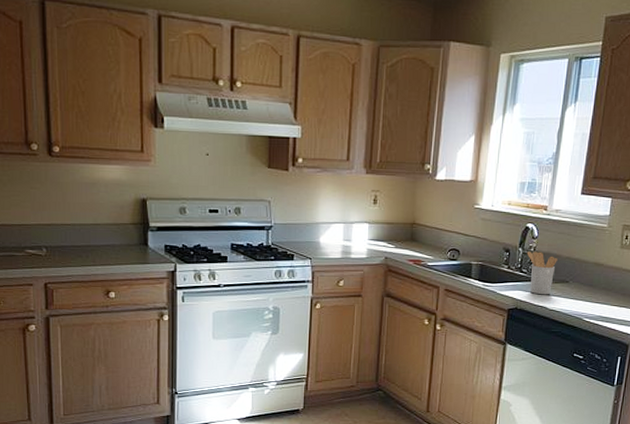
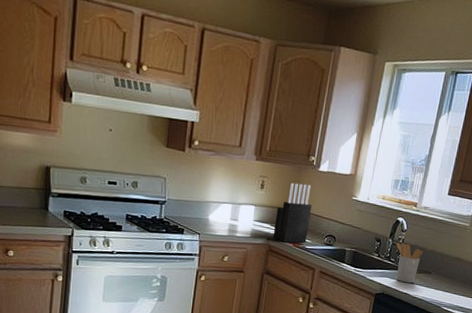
knife block: none [390,195,430,261] -> present [272,182,312,243]

